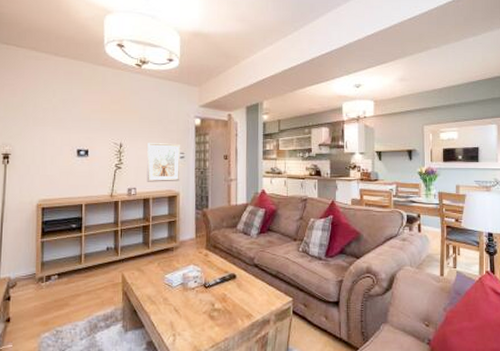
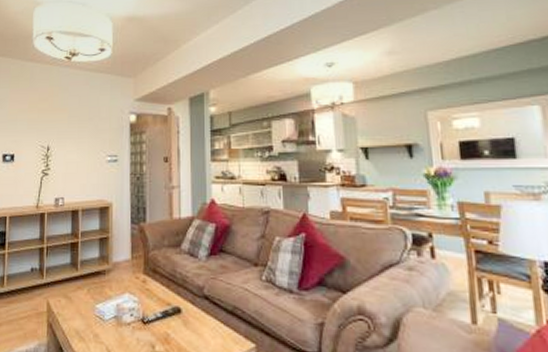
picture frame: present [146,143,181,182] -> none [75,144,114,191]

